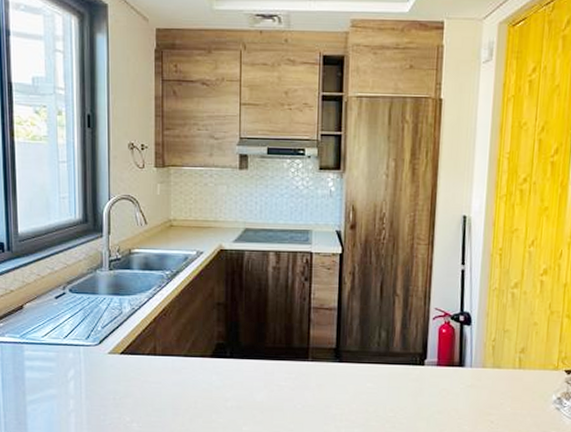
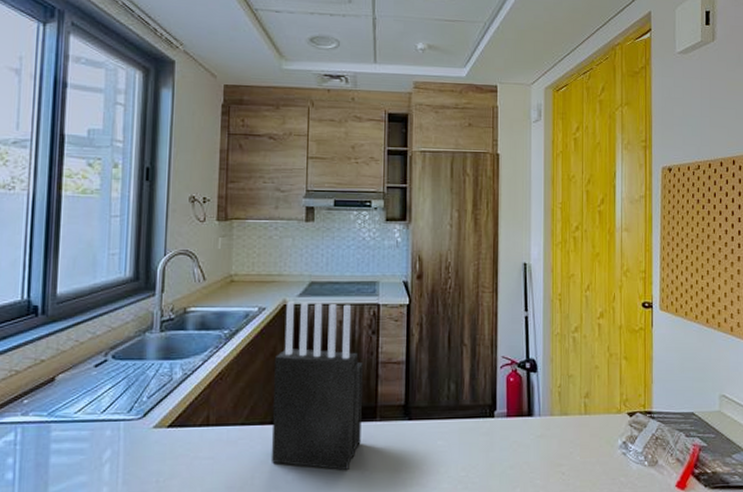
knife block: none [211,247,296,403] -> present [271,302,363,471]

